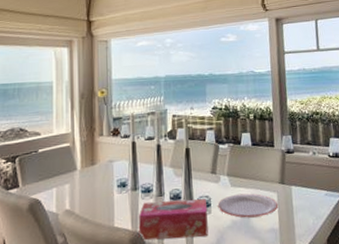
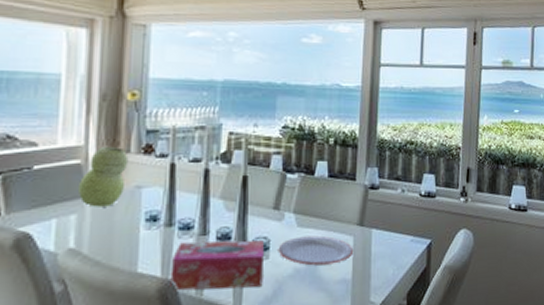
vase: none [70,132,102,178] -> present [79,146,129,207]

